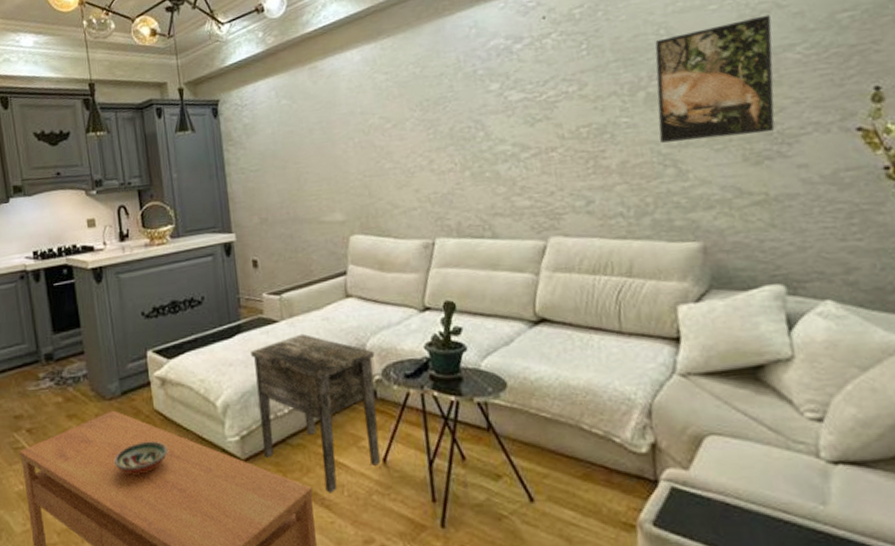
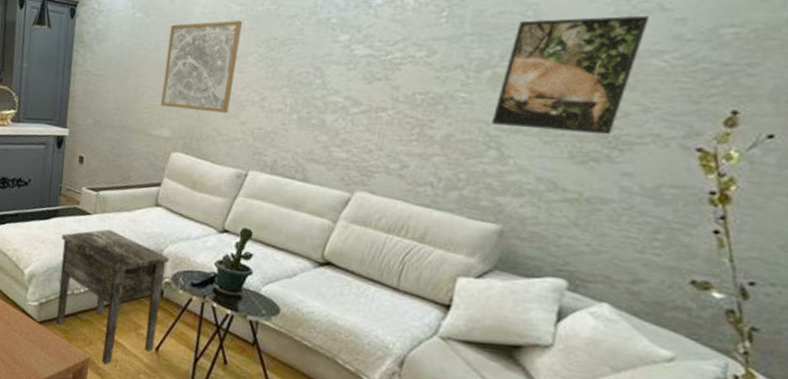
wall art: none [319,88,399,190] -> present [161,20,243,113]

